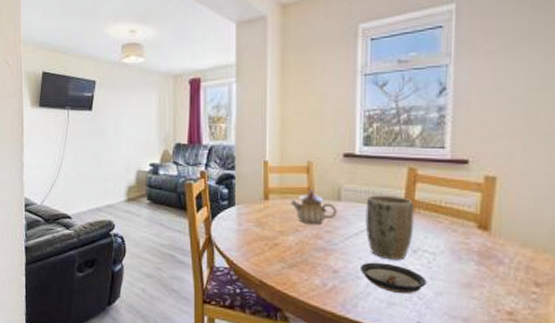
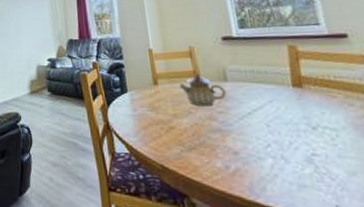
saucer: present [361,262,427,294] -> none [261,141,336,175]
plant pot: present [365,195,415,261] -> none [252,73,309,139]

